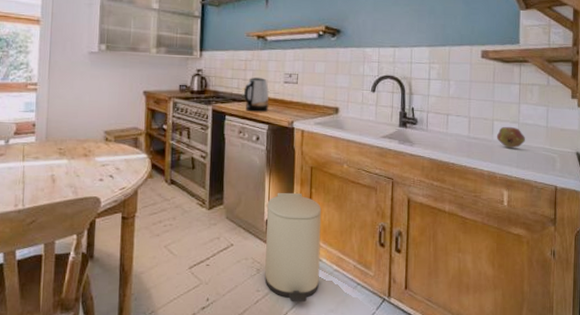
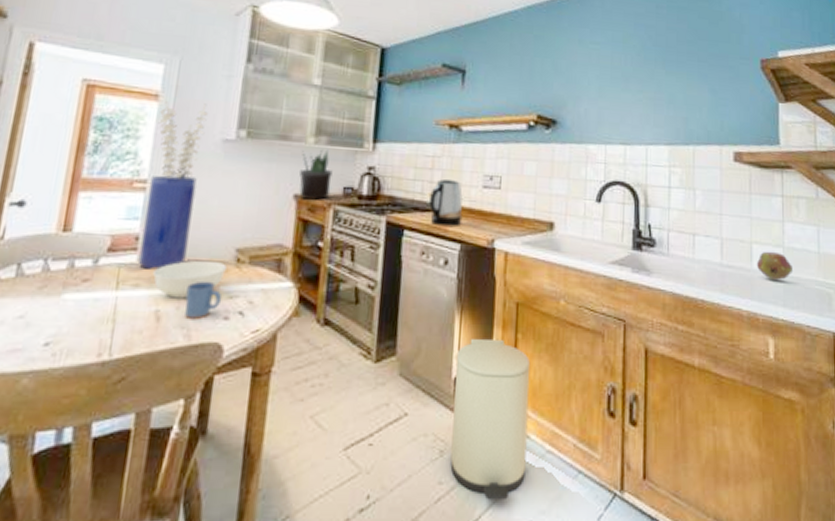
vase: none [37,24,76,147] -> present [139,100,208,270]
bowl: none [48,139,99,167] -> present [153,260,227,299]
mug: none [71,154,97,180] -> present [184,281,222,319]
planter: none [147,57,171,95] -> present [299,149,333,200]

